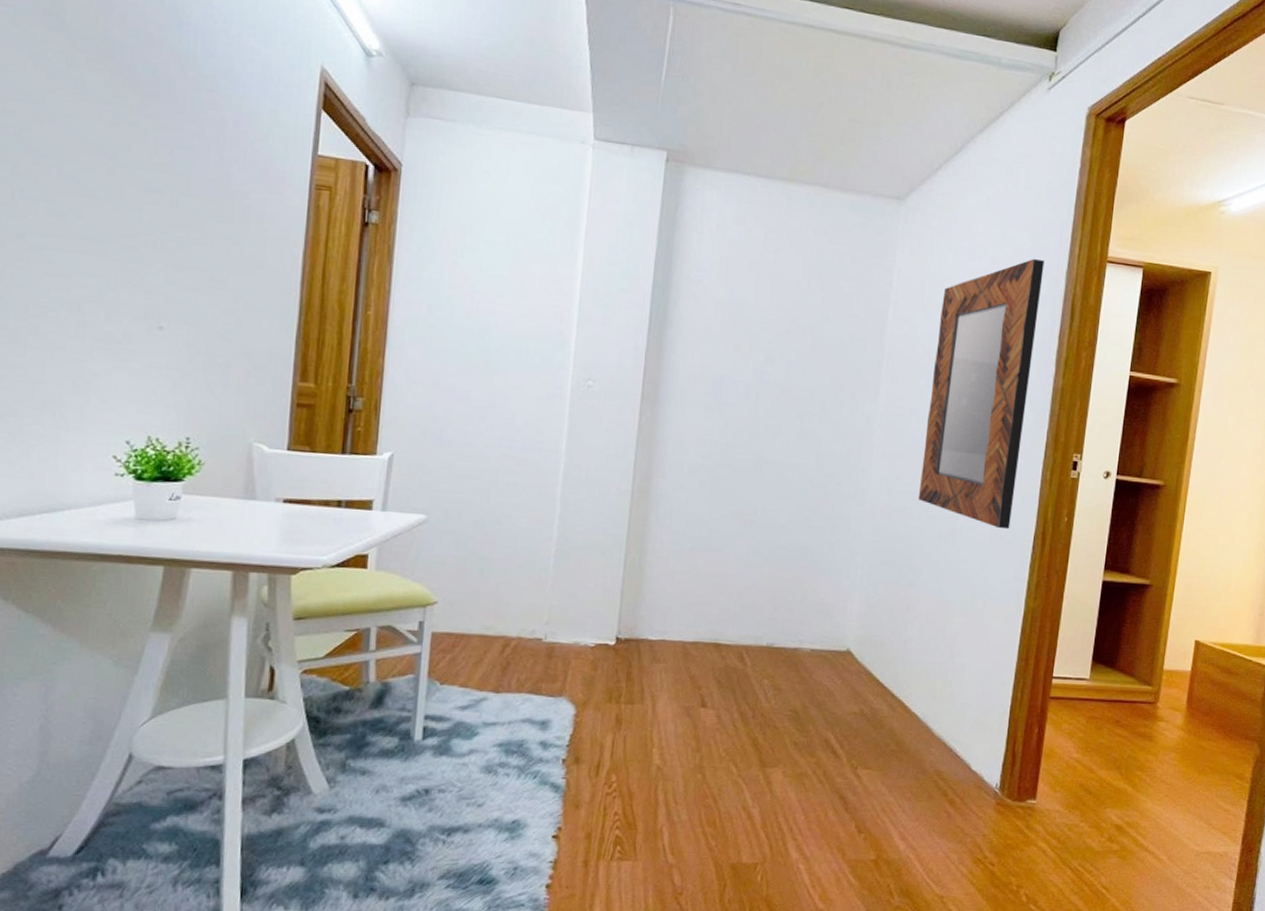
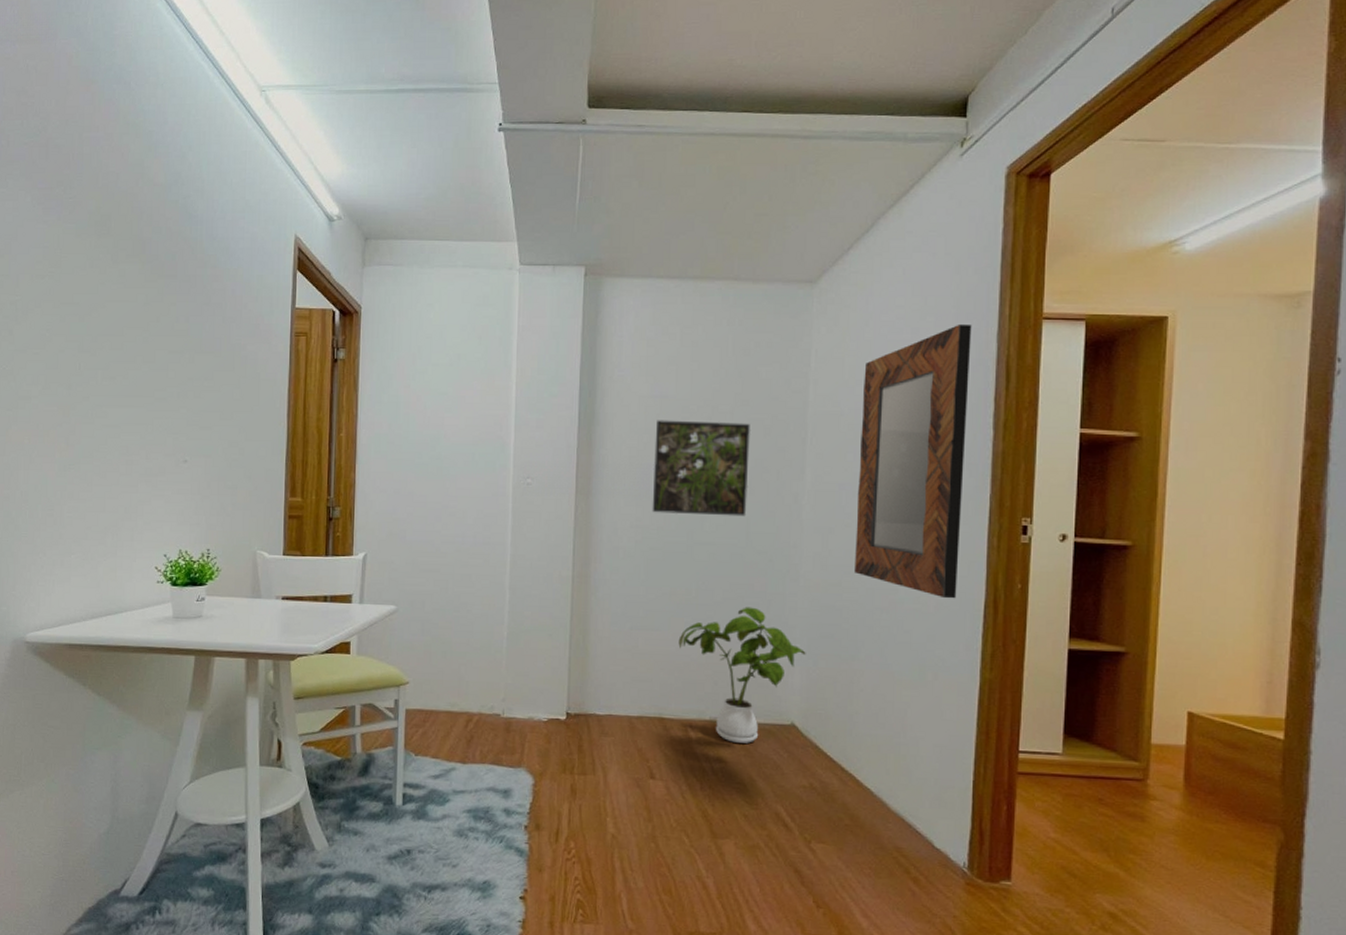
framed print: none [721,328,829,437] -> present [652,420,750,517]
house plant: none [740,530,867,670] -> present [678,607,806,743]

